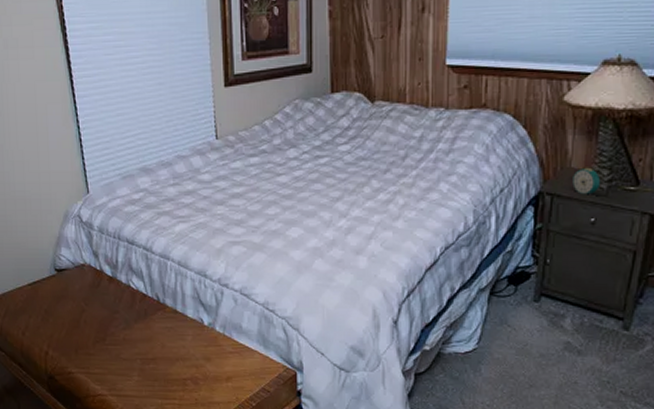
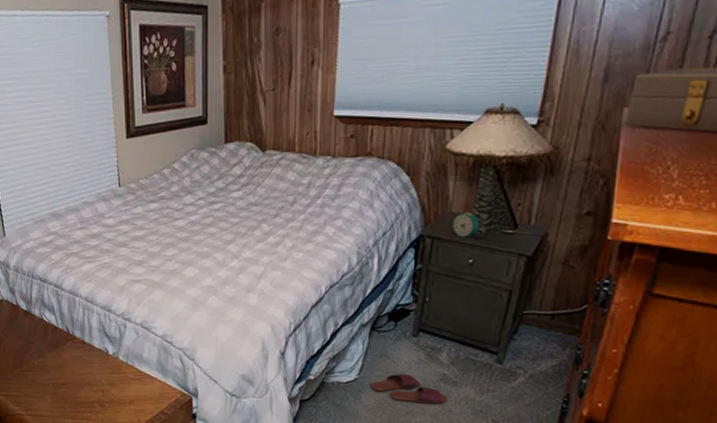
slippers: none [490,342,571,376] -> present [370,373,446,404]

